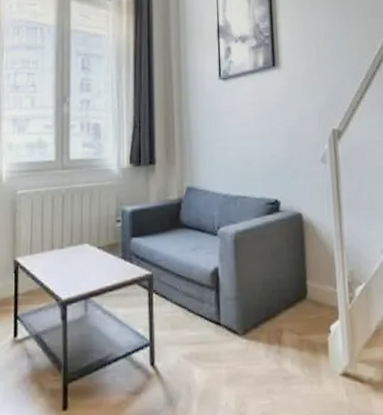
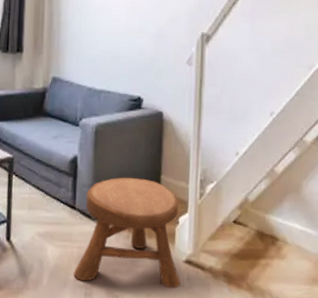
stool: none [224,286,340,407] -> present [73,177,181,288]

